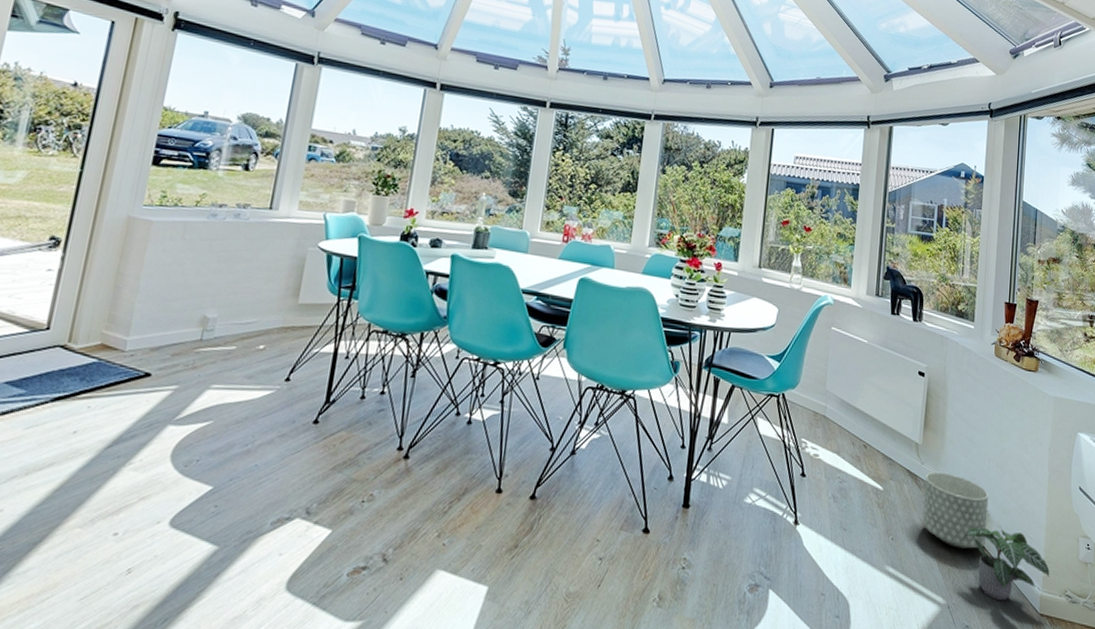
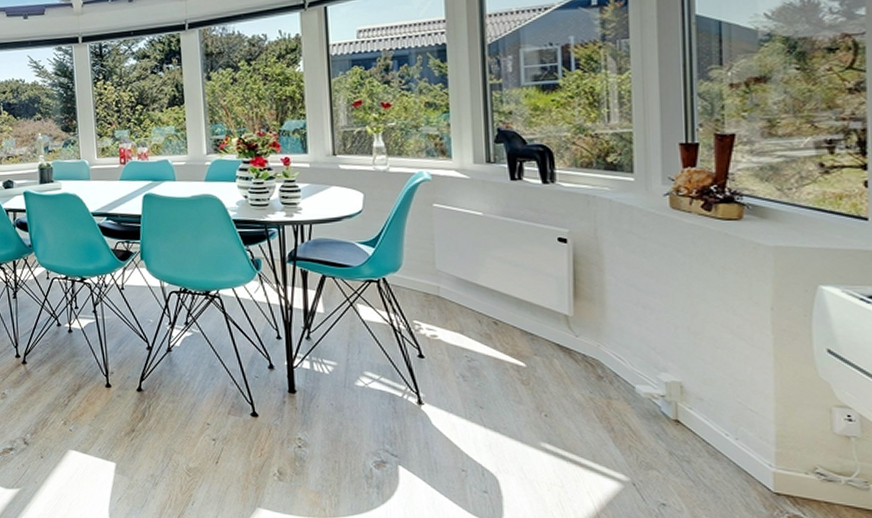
planter: present [922,471,989,549] -> none [582,343,681,424]
potted plant: present [963,527,1050,601] -> none [647,400,786,479]

